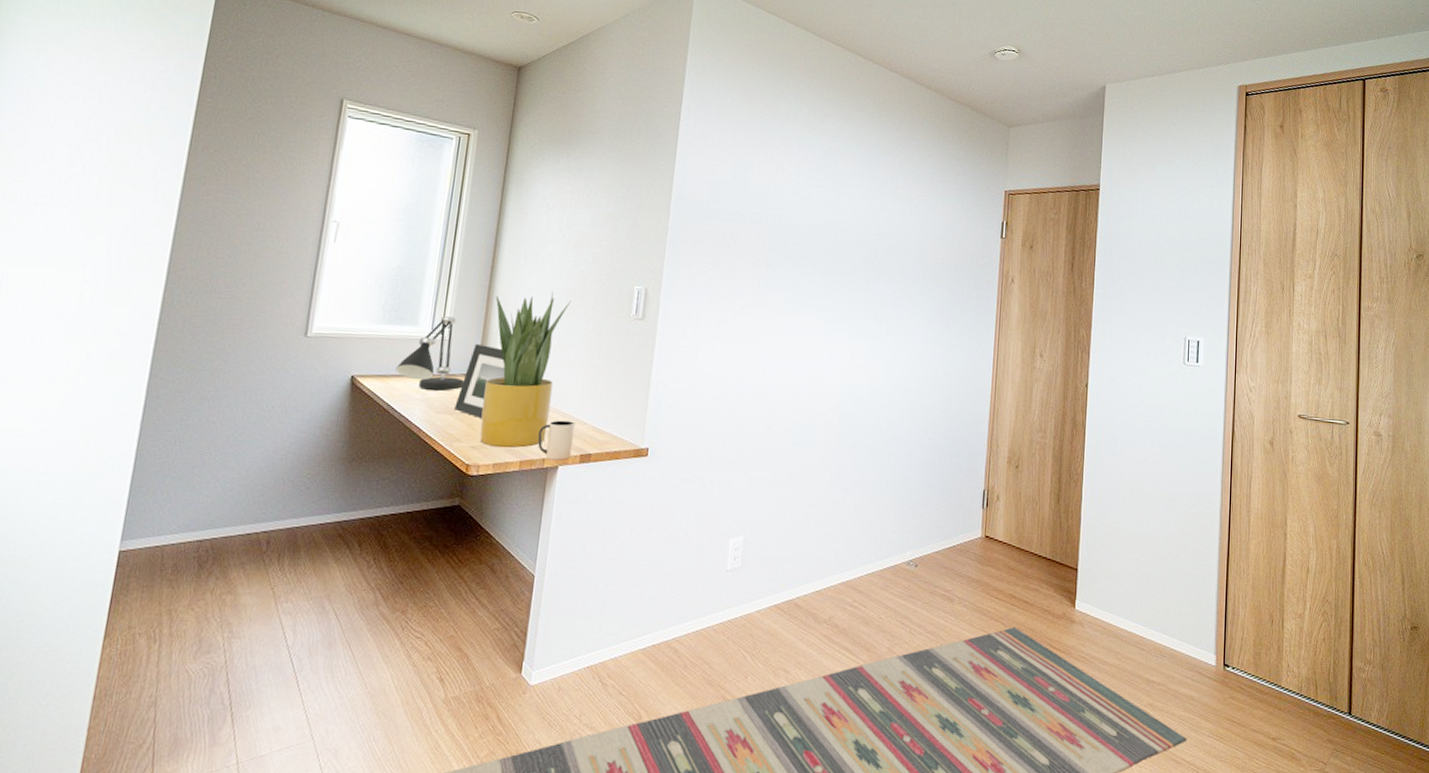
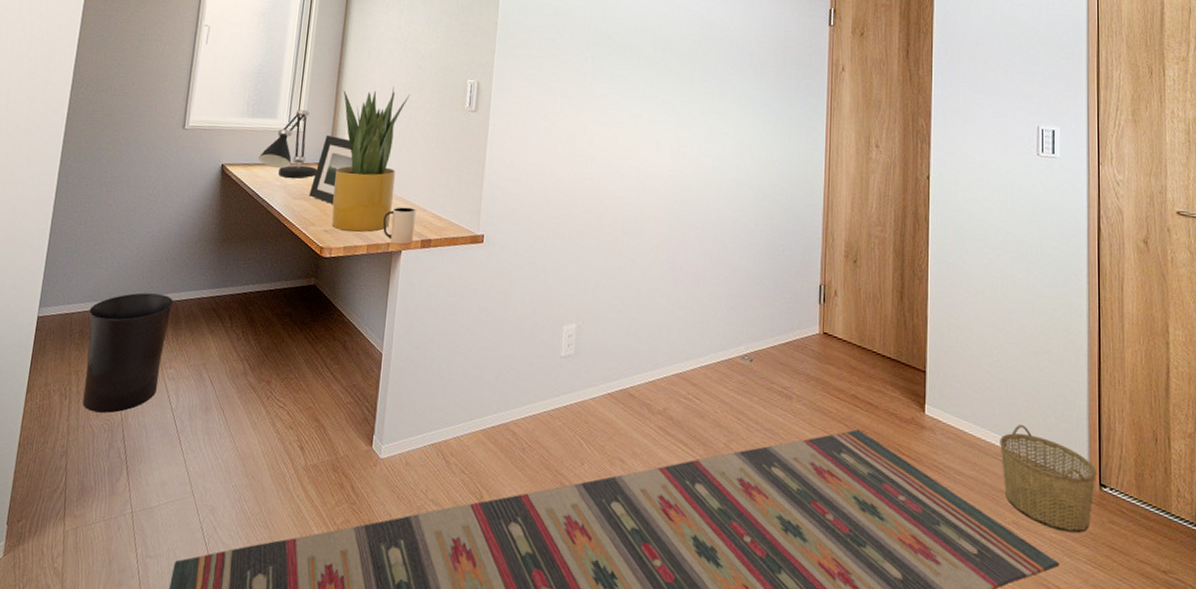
waste bin: none [176,520,292,656] -> present [82,292,174,413]
basket: none [1140,613,1221,710] -> present [1000,424,1096,534]

